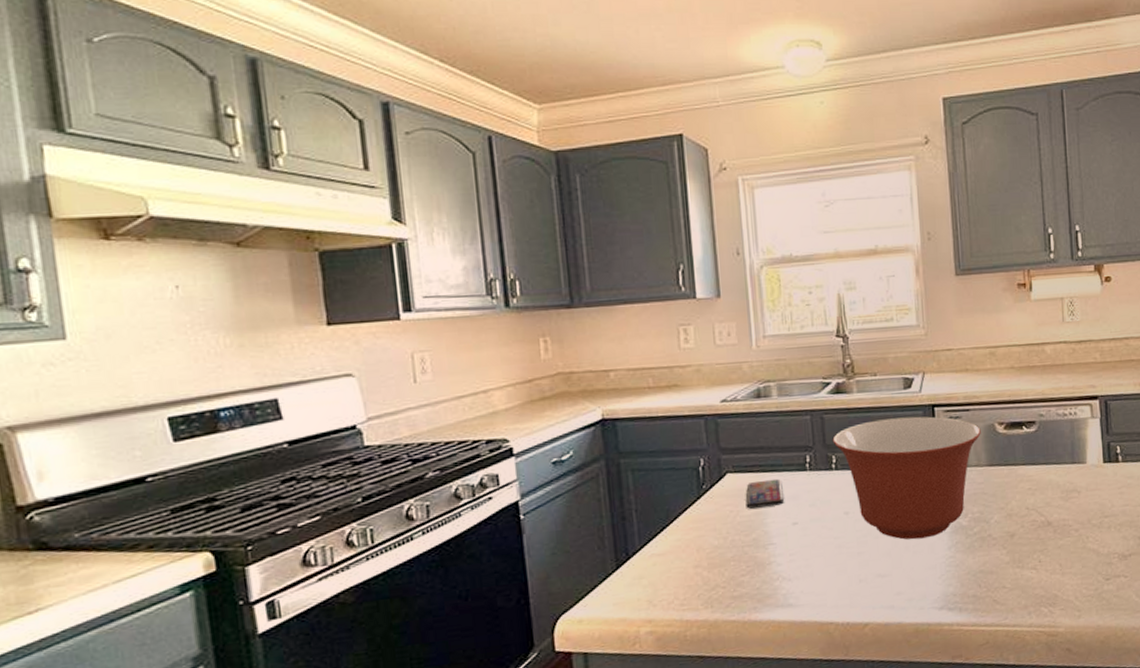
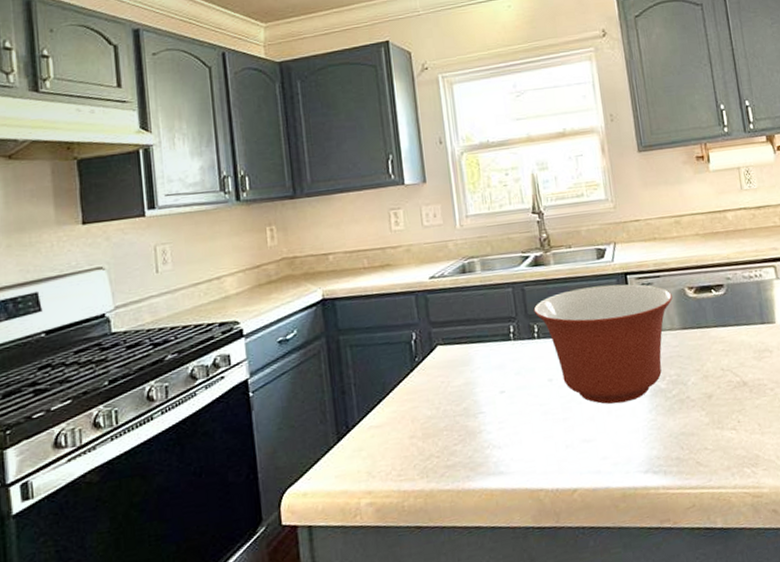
smartphone: present [745,478,785,509] -> none [455,349,492,379]

